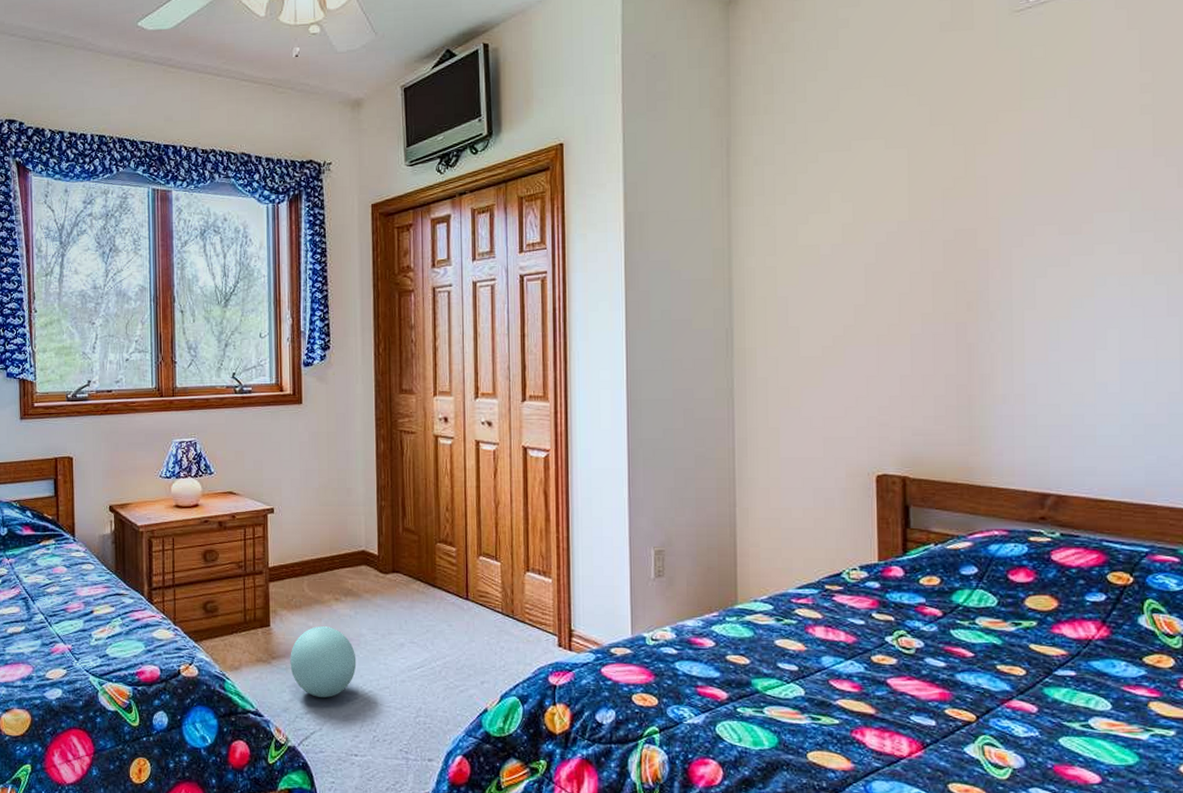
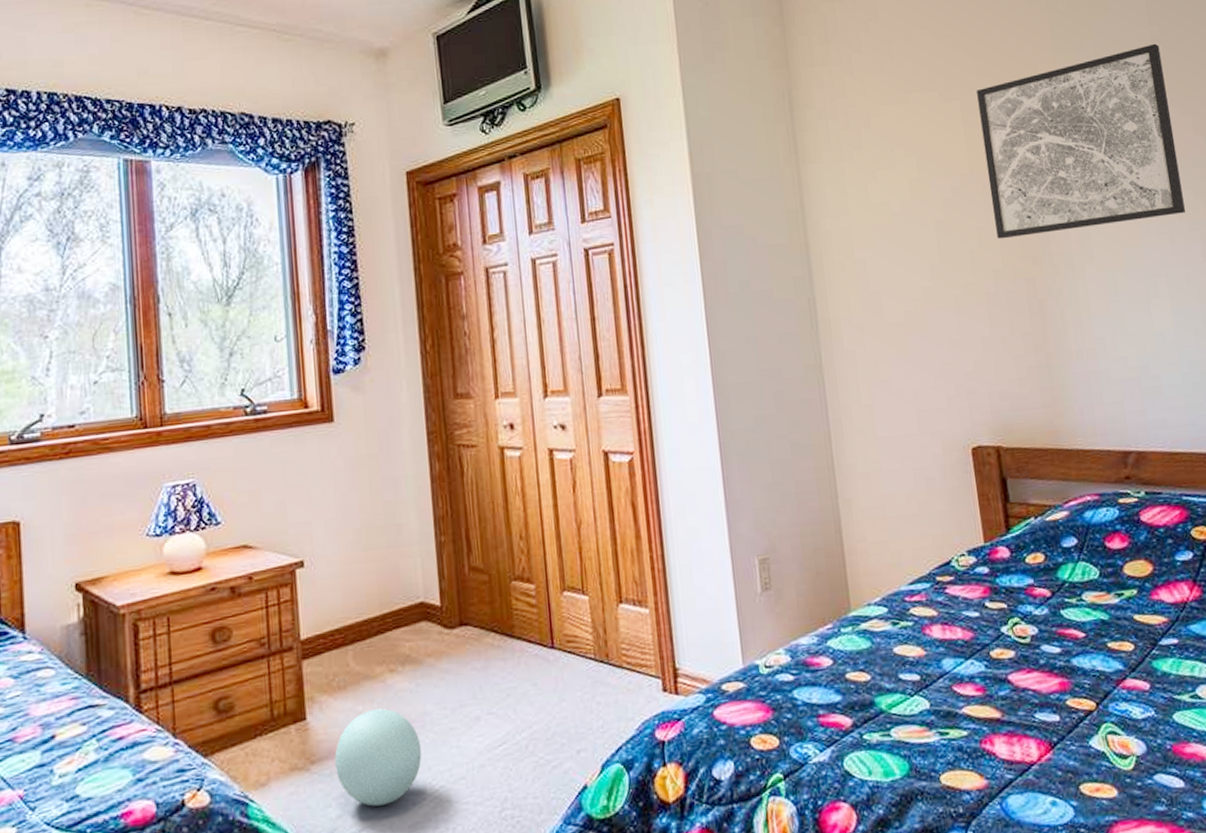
wall art: none [927,91,1153,284] -> present [976,43,1185,239]

